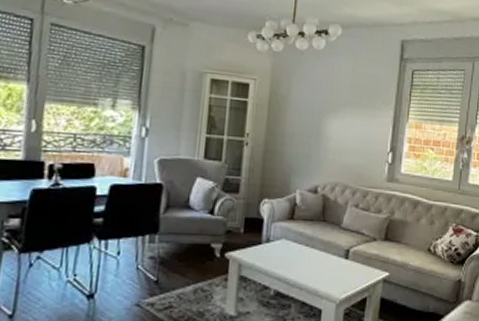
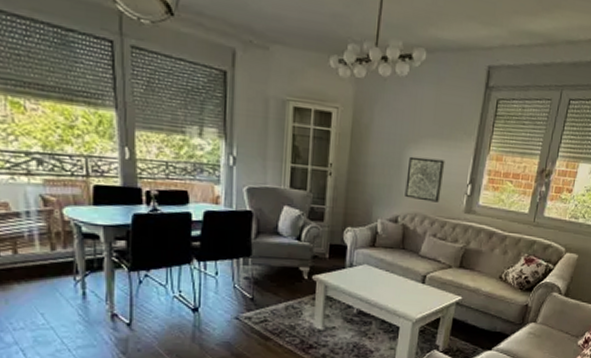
wall art: none [324,125,365,171] -> present [405,156,445,202]

